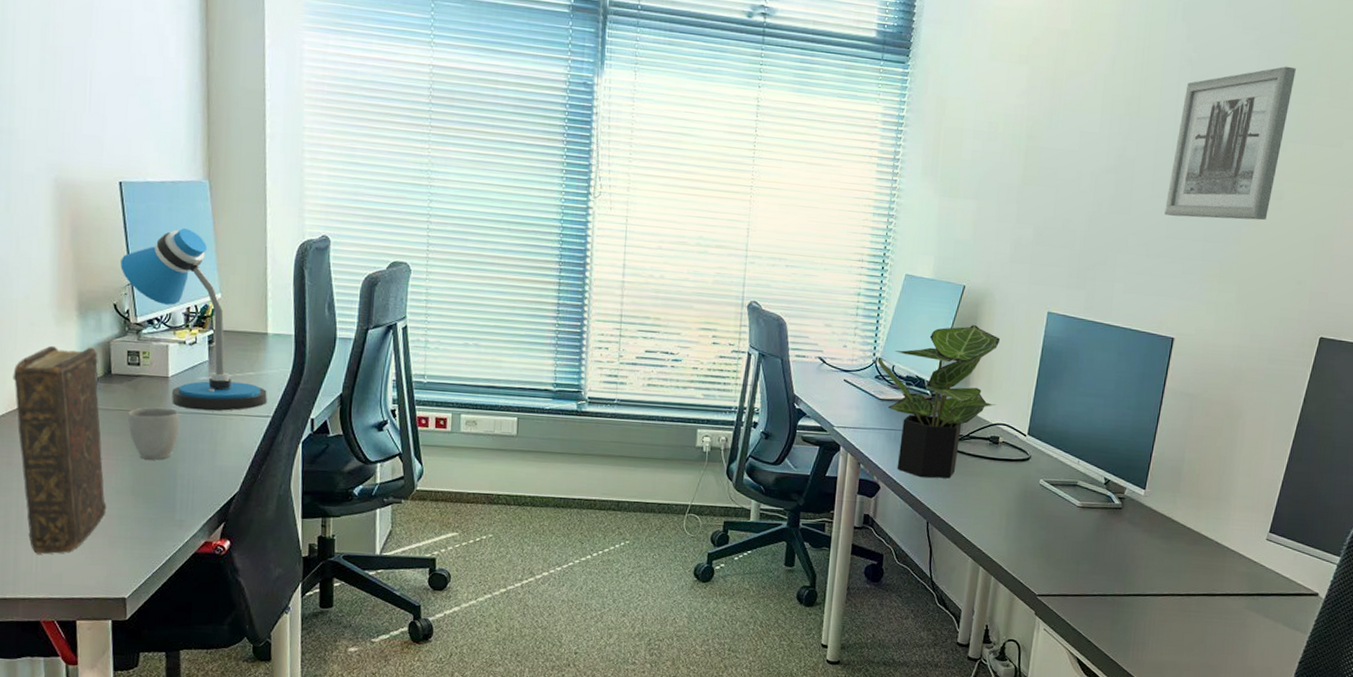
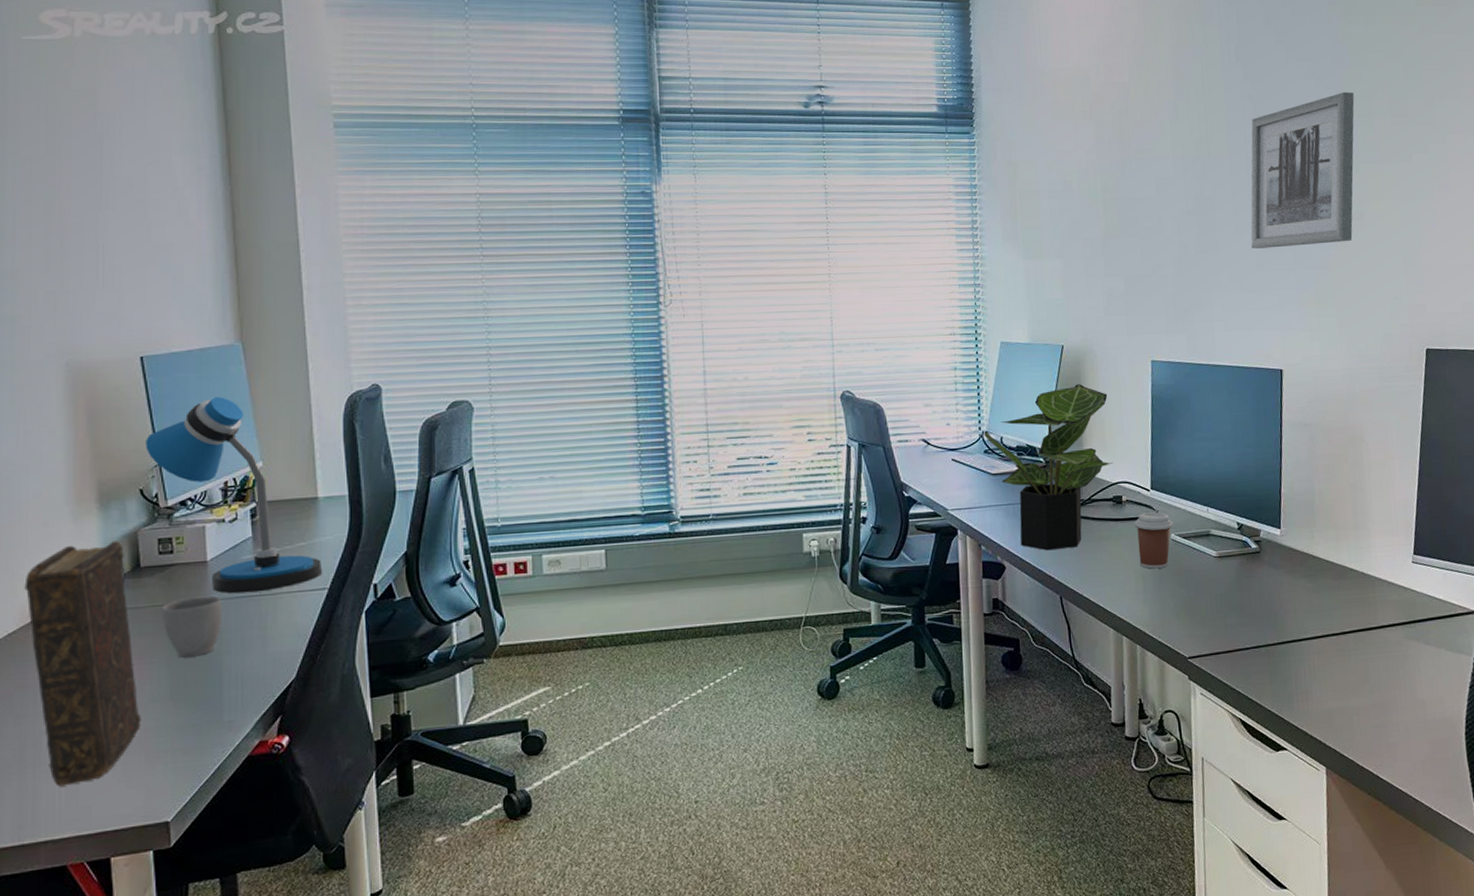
coffee cup: none [1006,456,1044,510] -> present [1134,512,1174,569]

